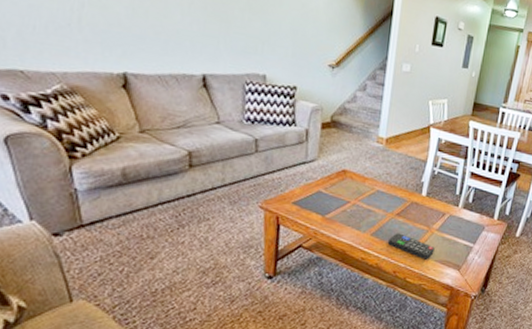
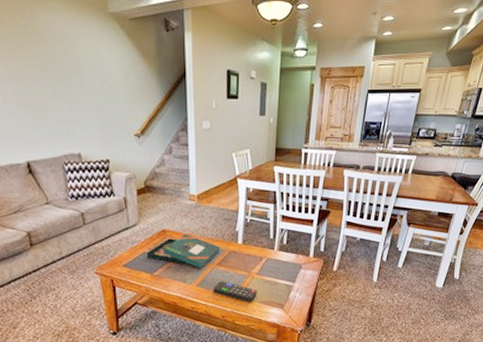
board game: none [320,177,403,218] -> present [146,233,220,269]

